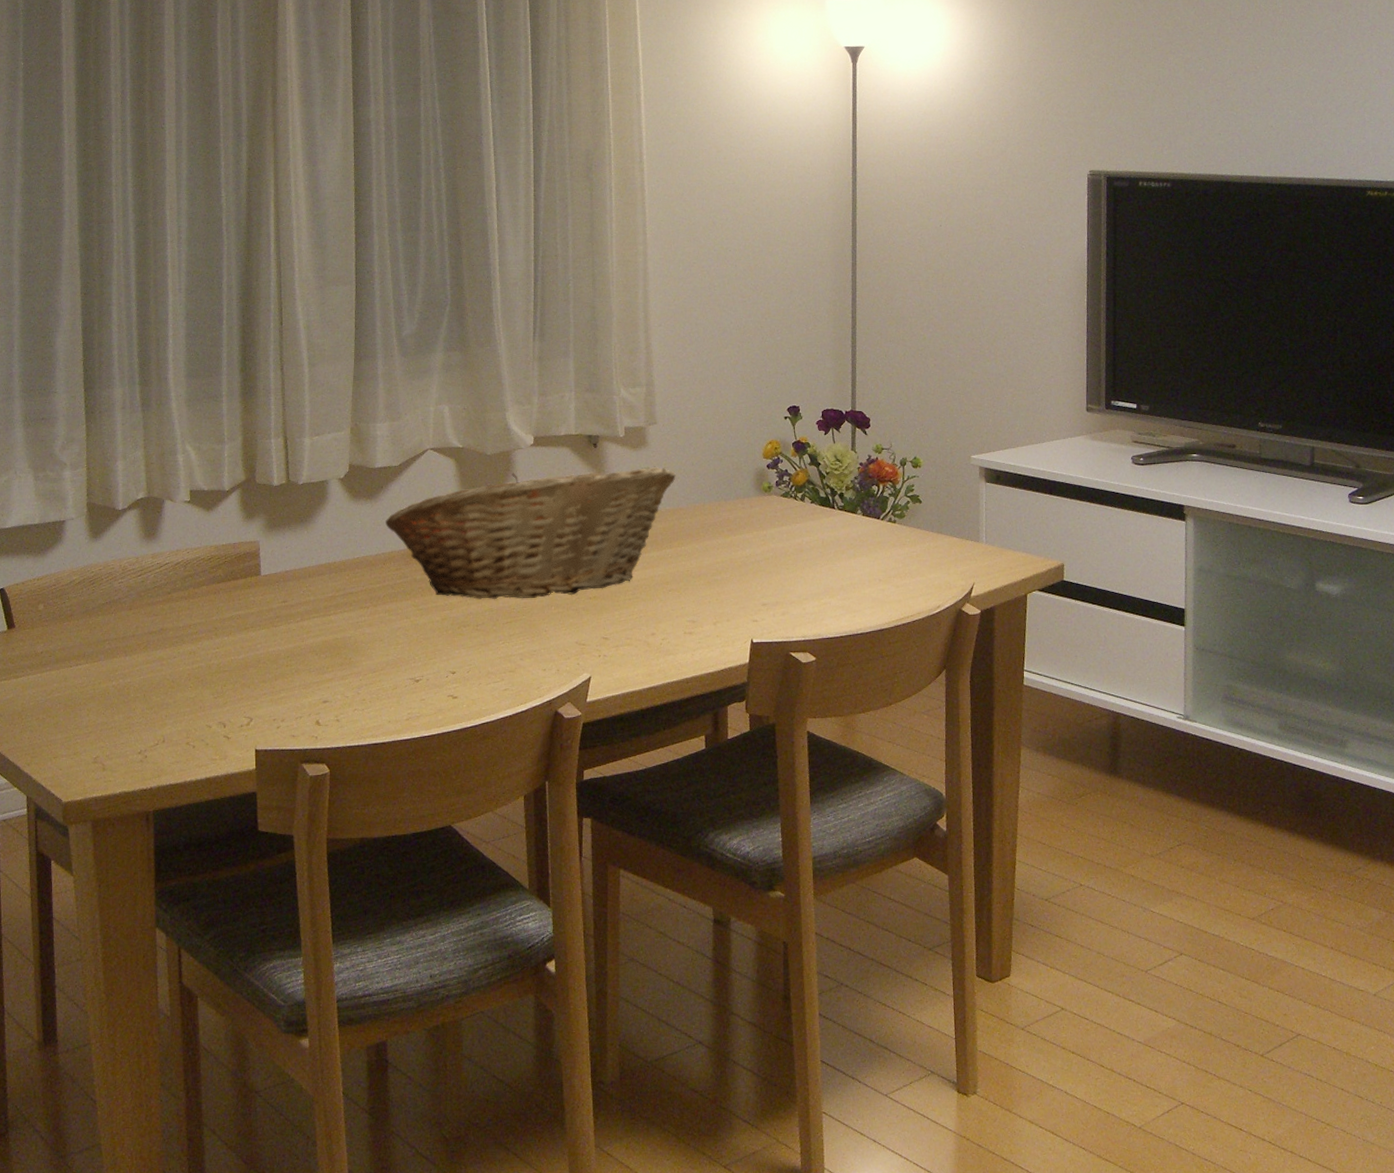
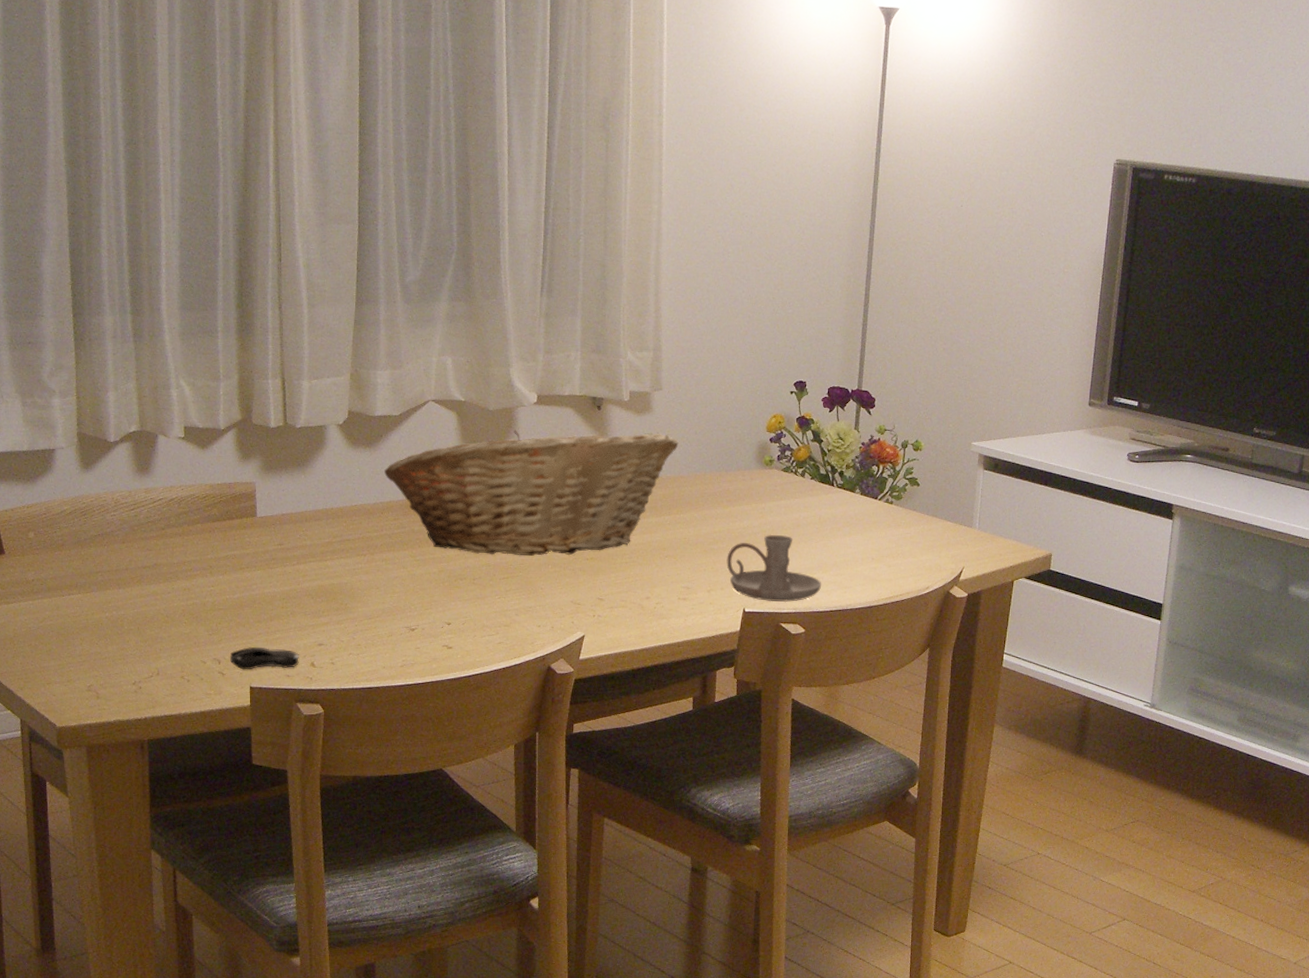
computer mouse: none [234,707,304,733] -> present [229,646,299,670]
candle holder: none [731,561,830,630] -> present [726,534,822,602]

